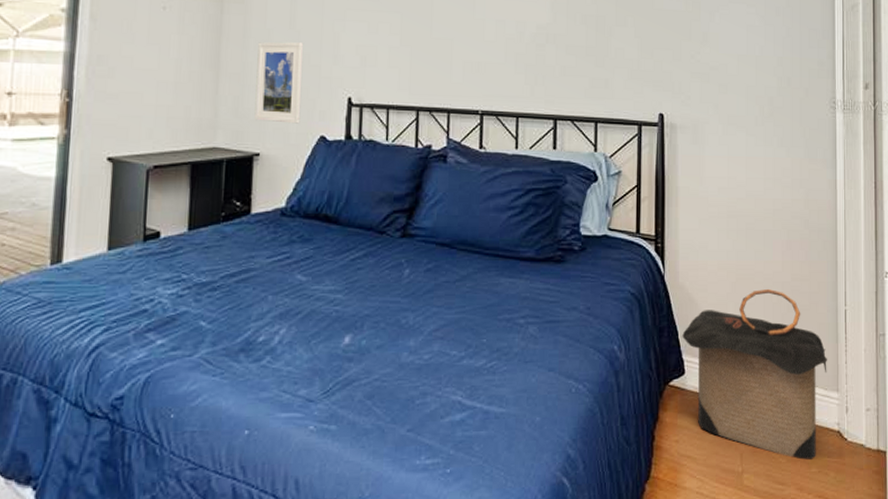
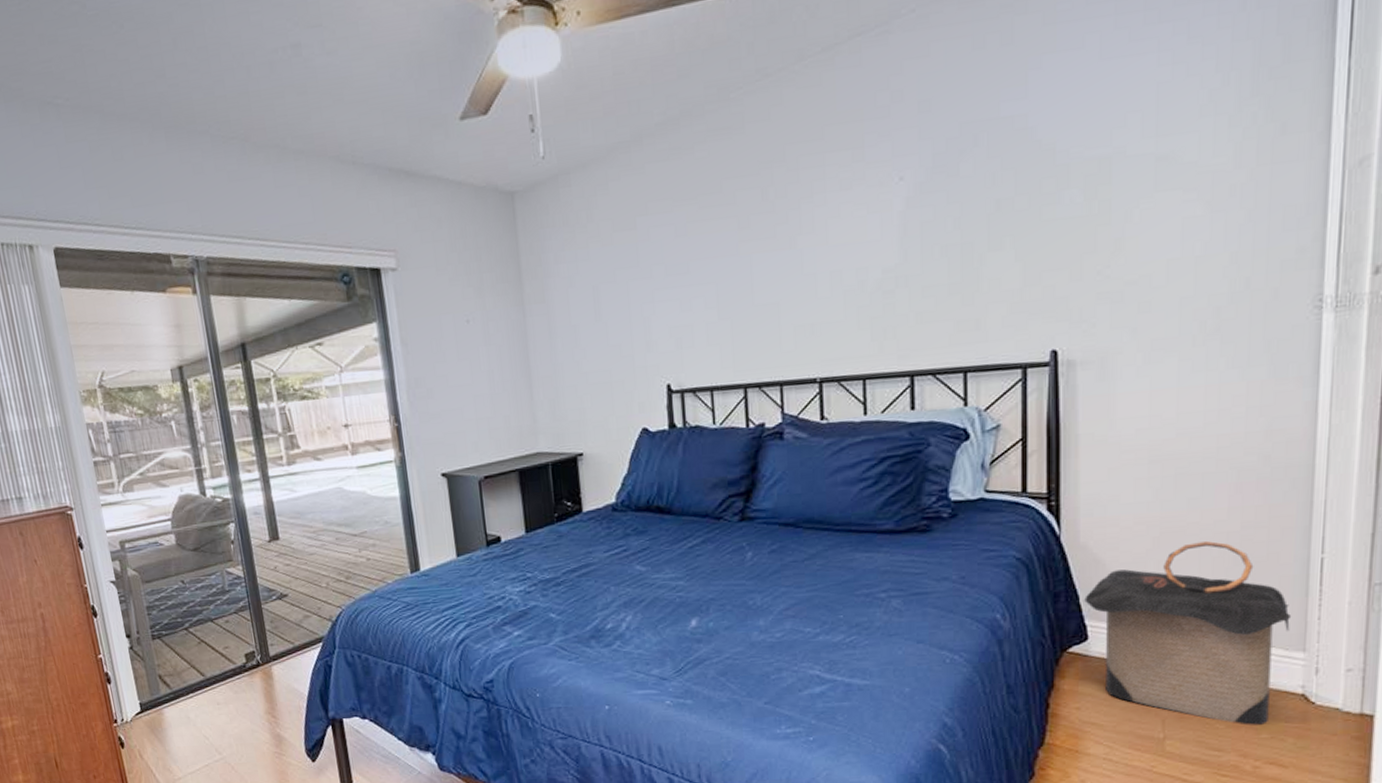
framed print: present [254,41,304,124] -> none [566,333,620,422]

